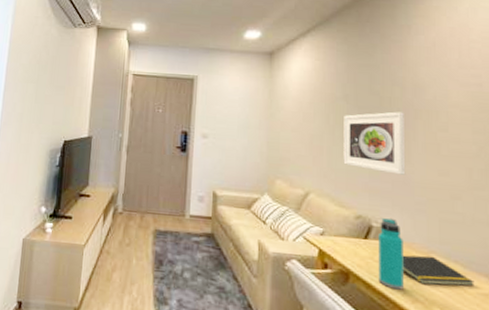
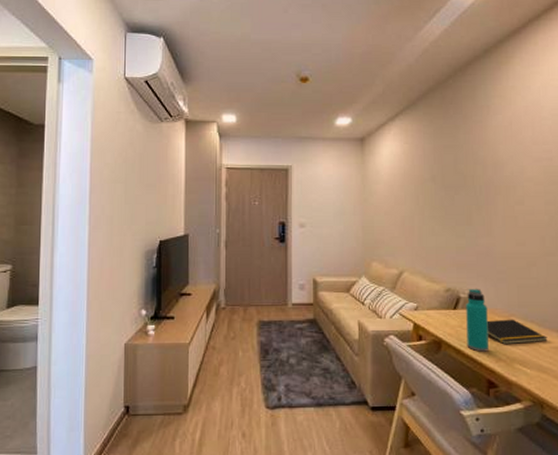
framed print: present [343,111,406,175] -> none [432,189,488,248]

